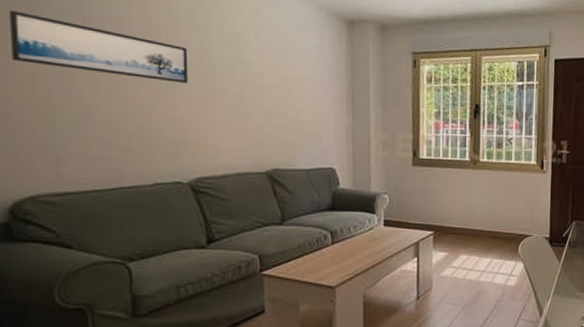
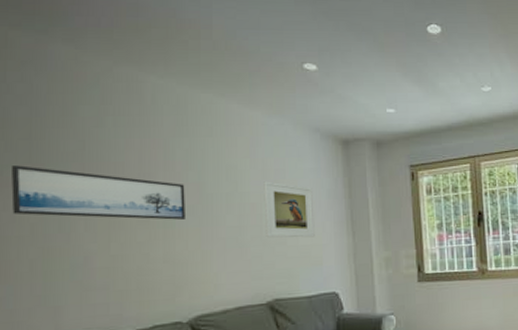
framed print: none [266,53,316,113] -> present [263,181,315,238]

